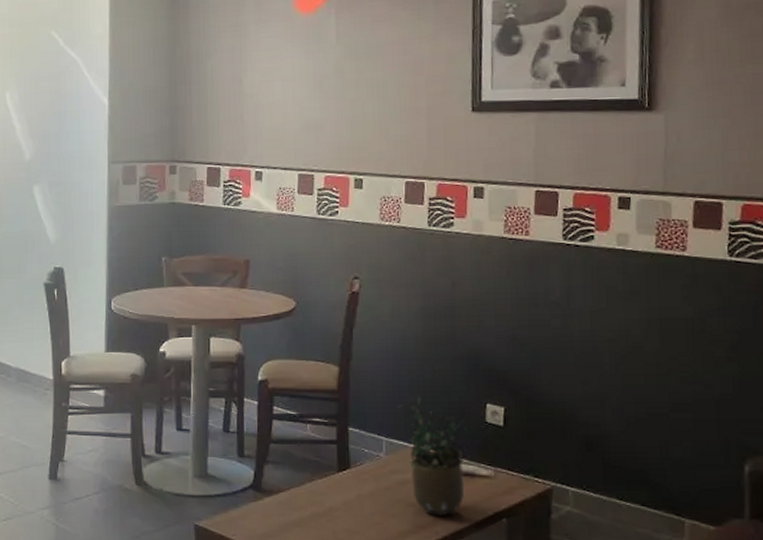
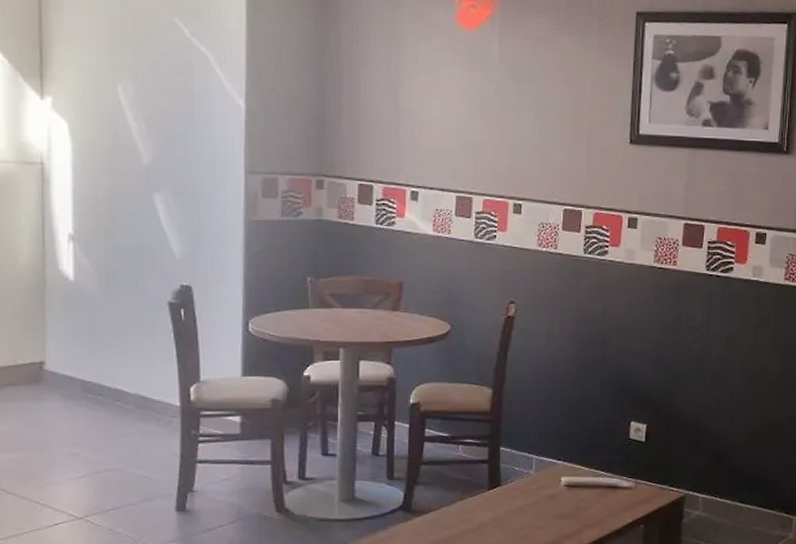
potted plant: present [397,395,471,516] -> none [548,415,614,526]

